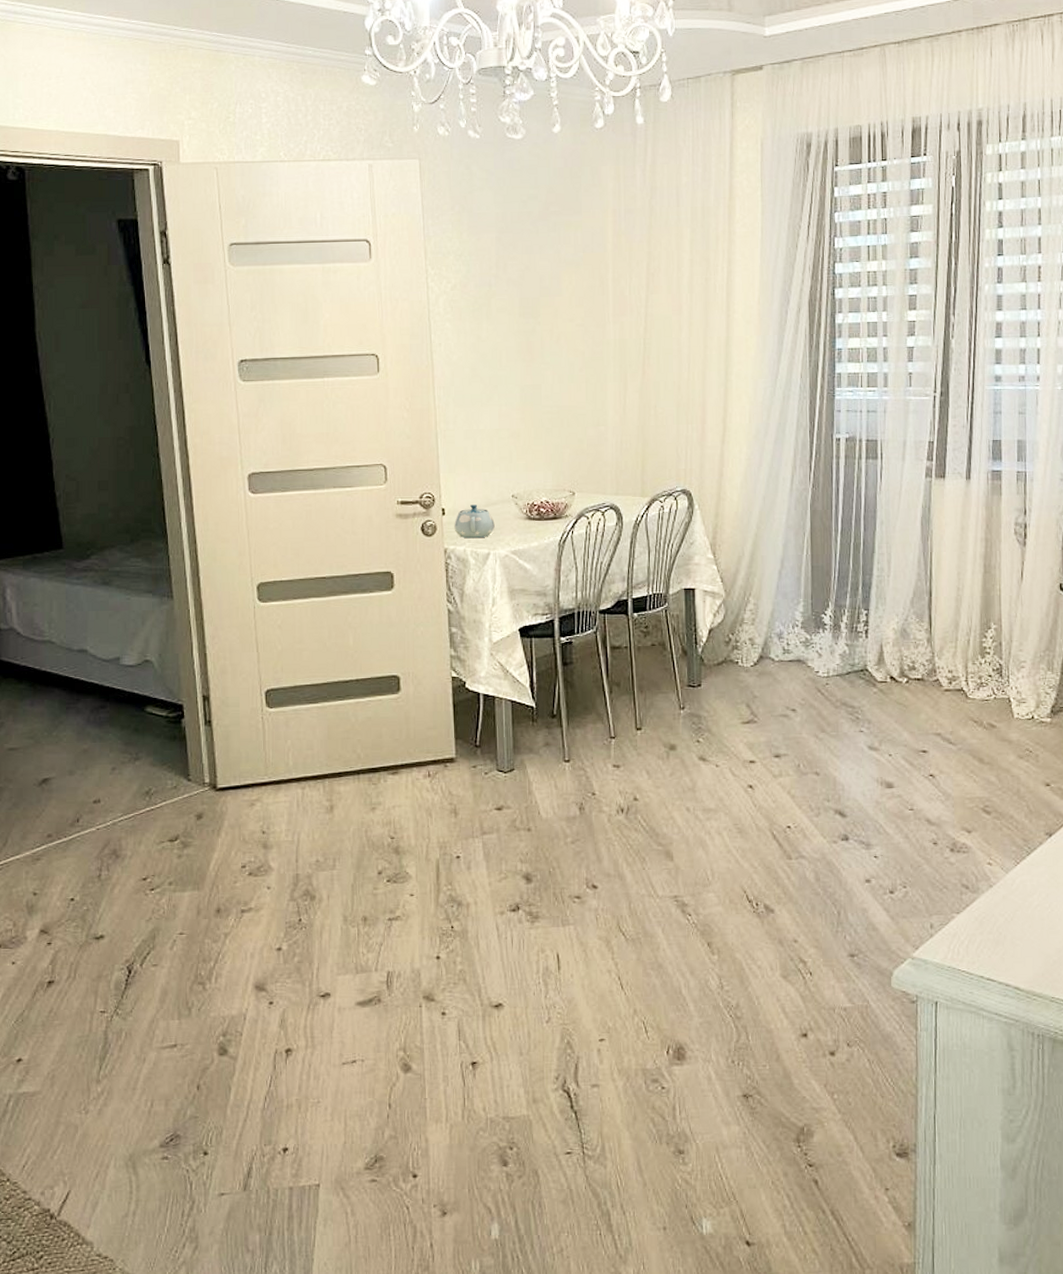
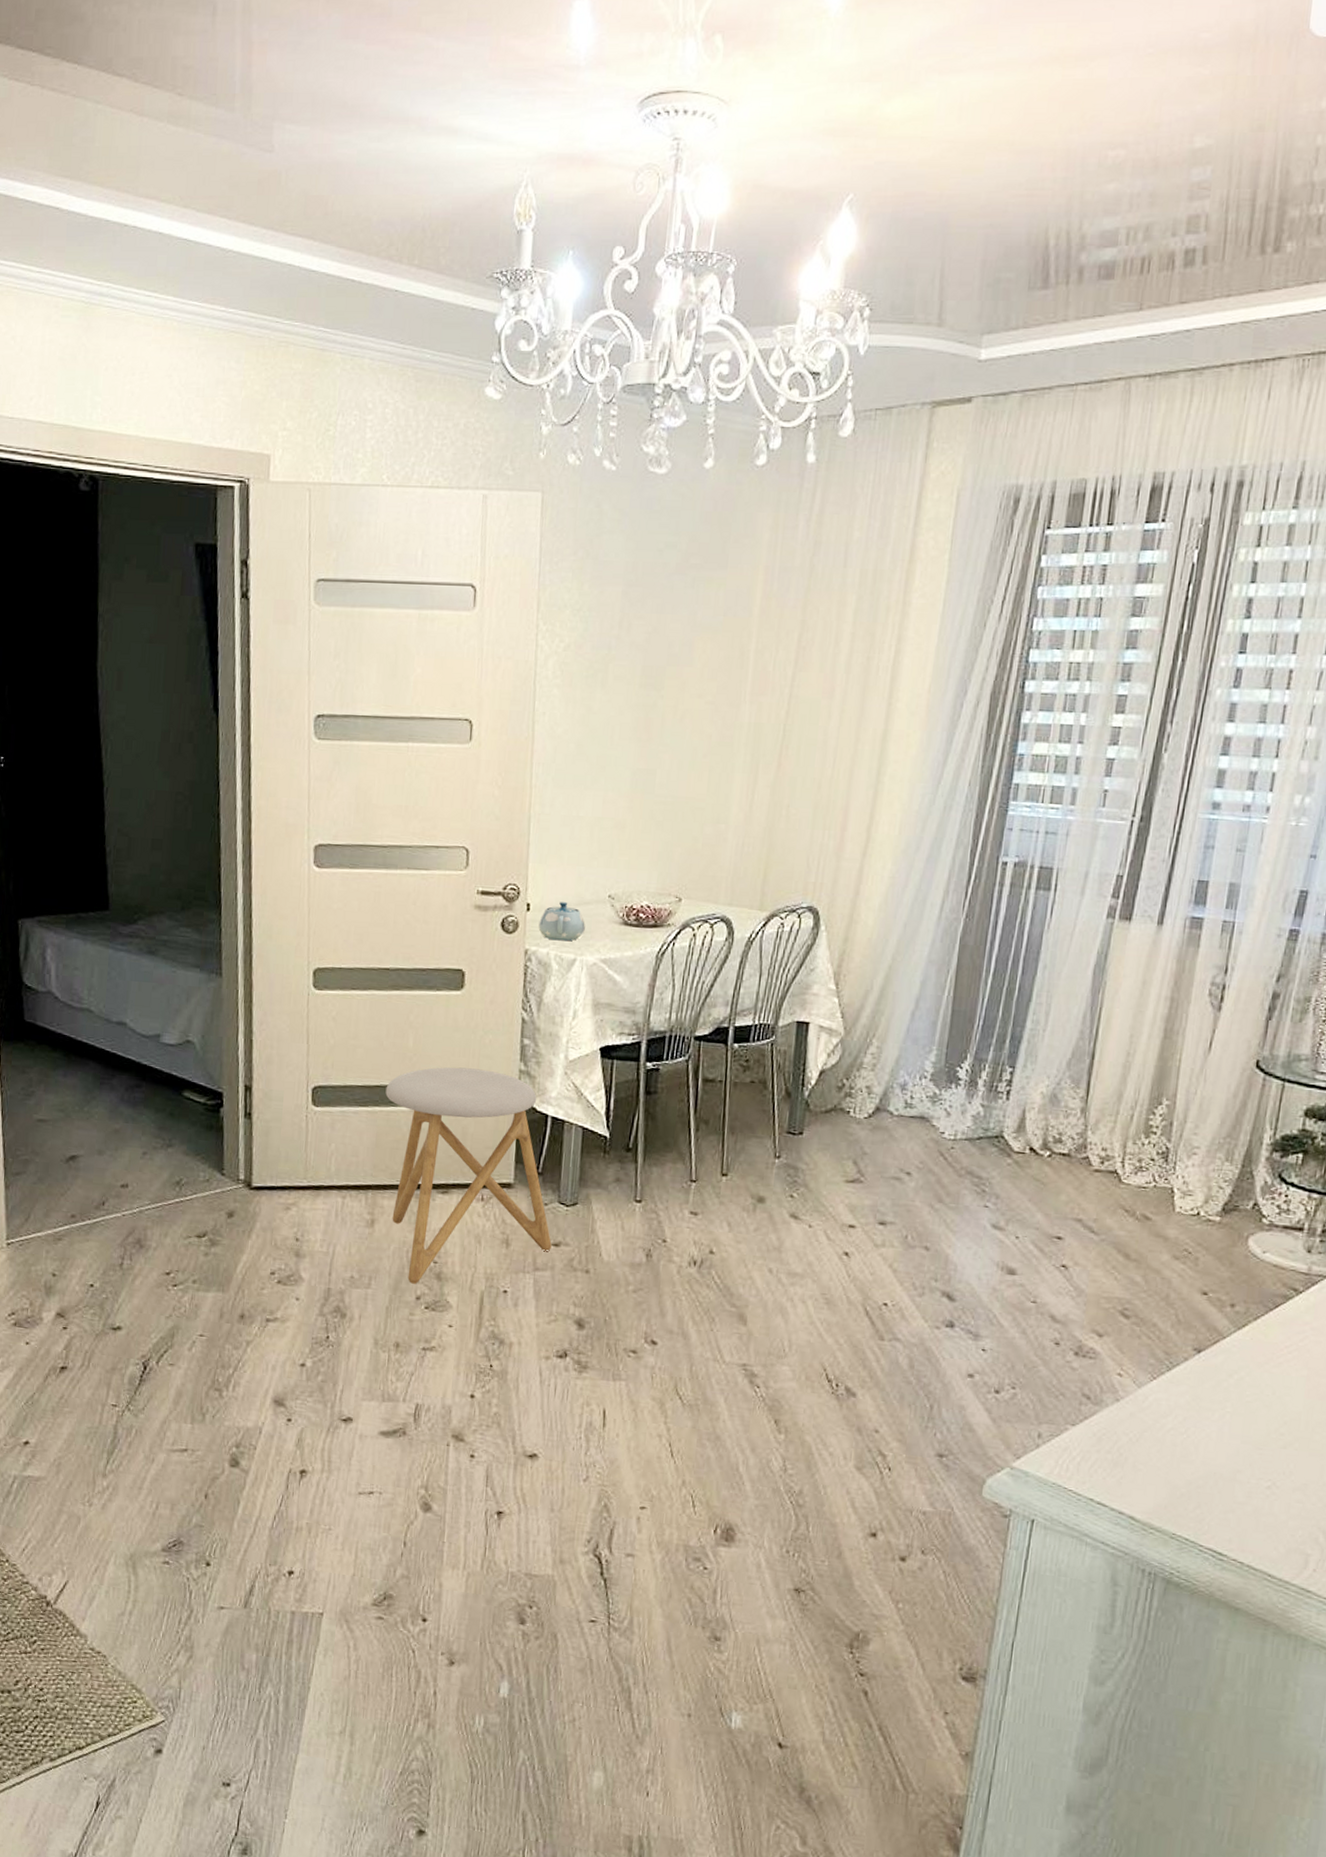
stool: none [332,658,495,860] -> present [385,1067,552,1284]

